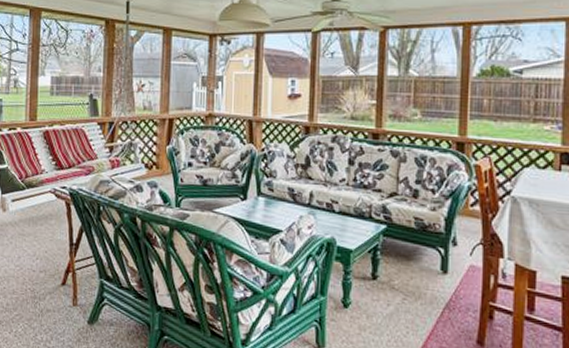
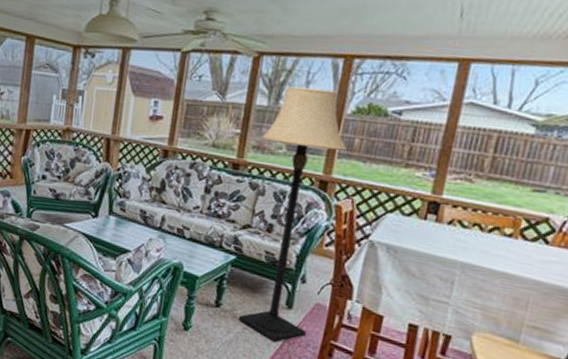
lamp: none [396,56,478,311] -> present [239,86,347,343]

